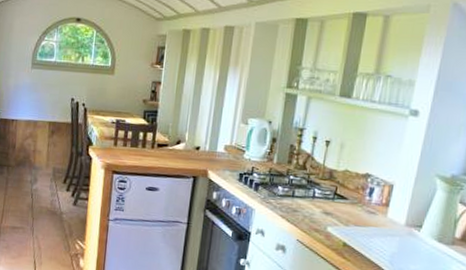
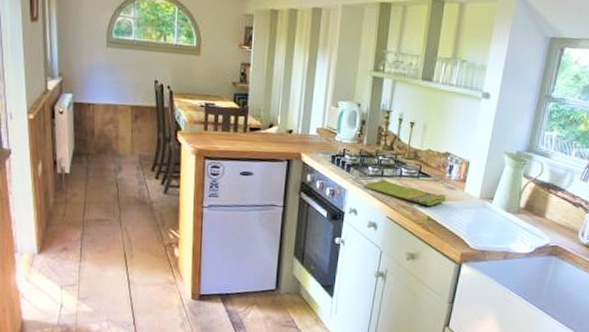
dish towel: none [272,199,365,231] -> present [363,179,446,206]

